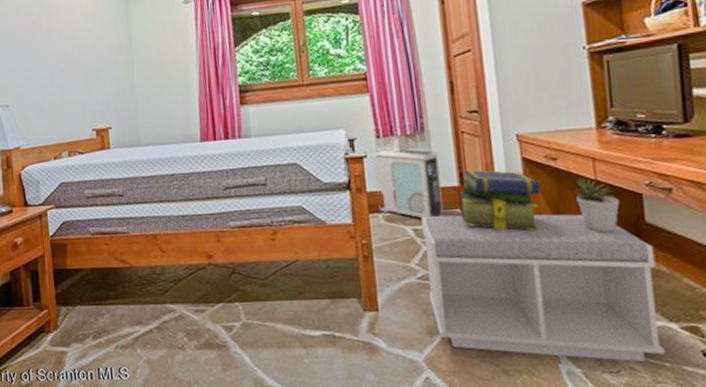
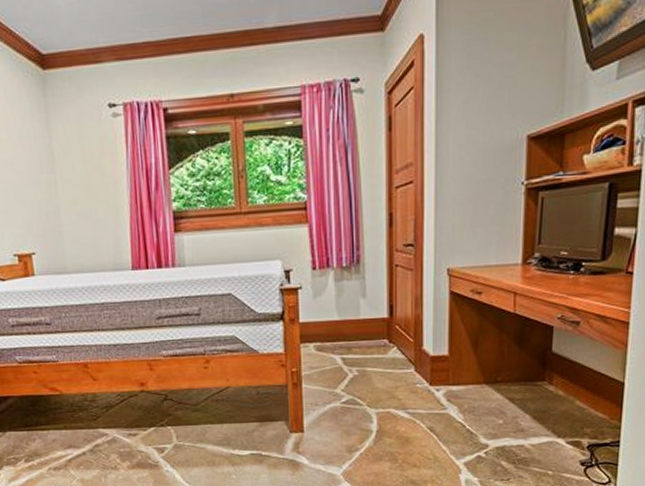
air purifier: present [373,148,444,219] -> none [308,279,371,348]
bench: present [421,214,666,362] -> none [350,344,555,471]
stack of books: present [459,169,541,232] -> none [387,302,463,360]
potted plant: present [574,176,620,232] -> none [494,309,533,361]

